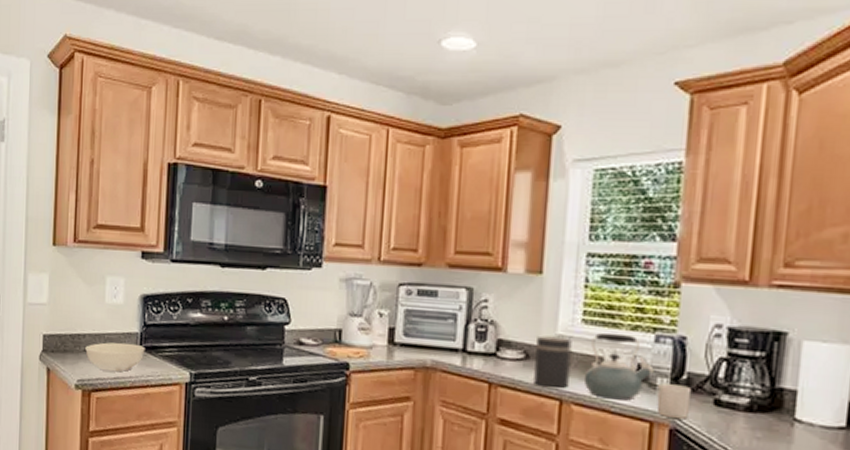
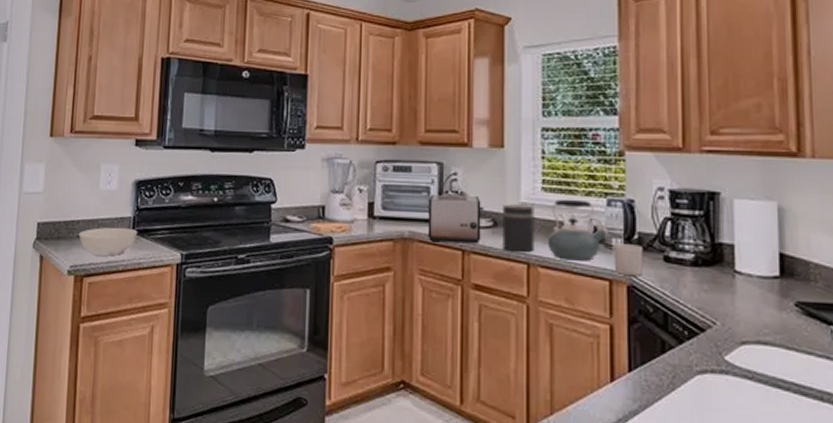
toaster: none [452,322,516,376] -> present [427,195,484,243]

